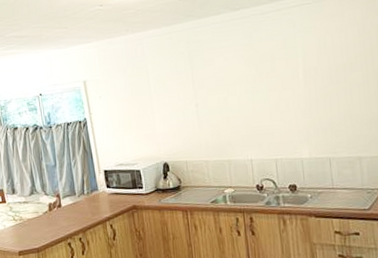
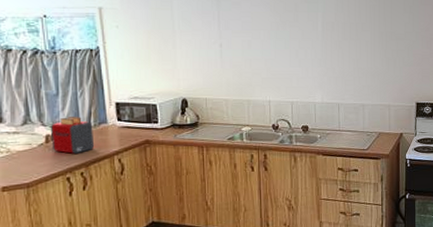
toaster: none [51,185,89,220] -> present [50,117,95,154]

